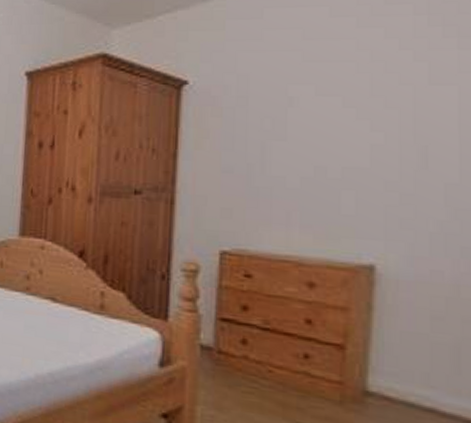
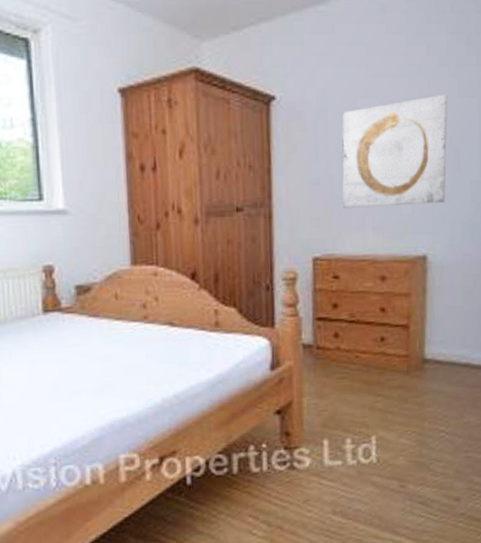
wall art: none [261,81,413,205] -> present [342,94,448,208]

